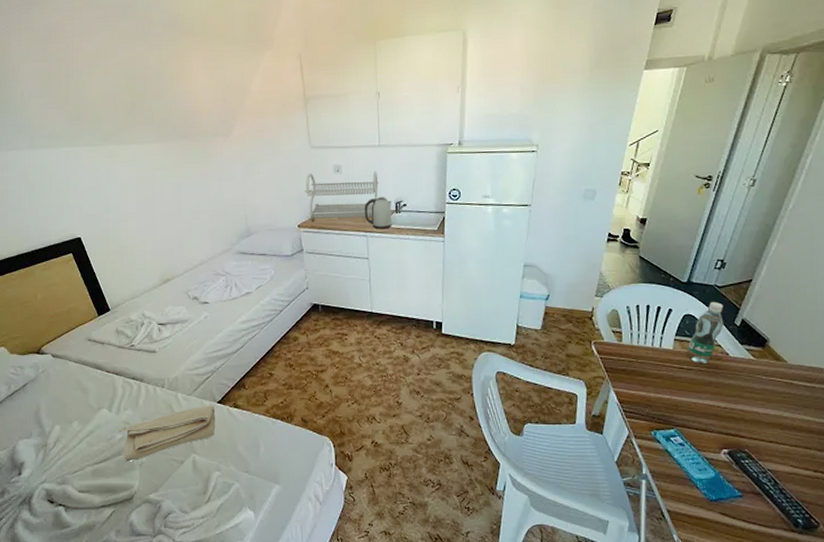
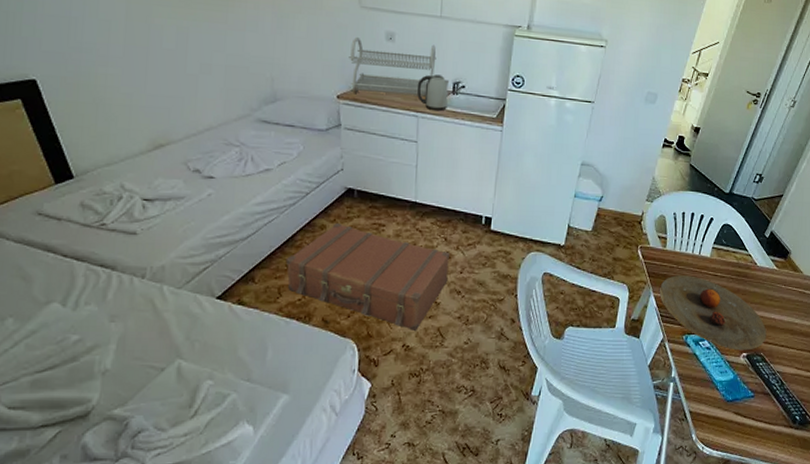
towel: present [118,404,216,462] -> none [74,299,213,370]
suitcase: none [268,335,407,428] -> present [285,223,449,330]
plate: none [620,369,750,447] -> present [660,275,767,351]
bottle: present [686,302,724,363] -> none [721,214,757,272]

